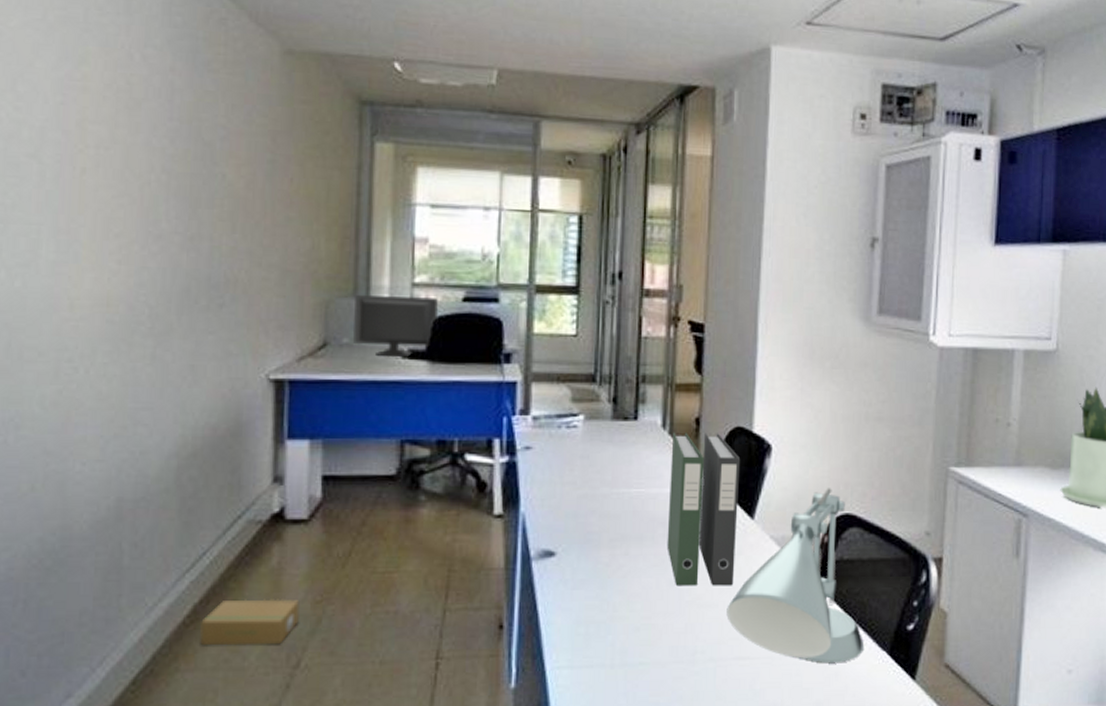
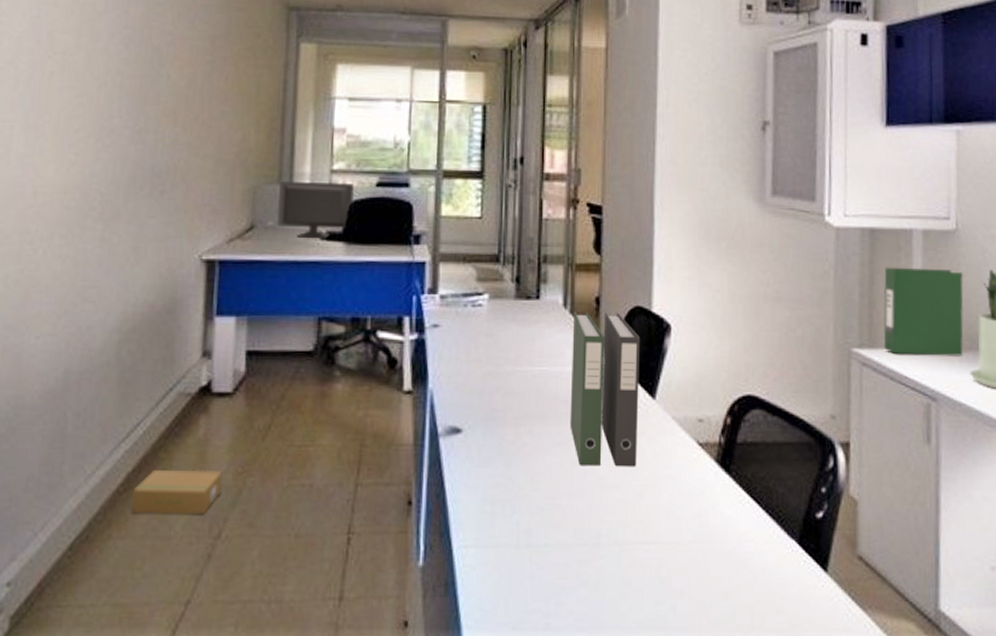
desk lamp: present [726,488,865,663] -> none [630,368,773,550]
binder: none [980,387,1061,474] -> present [883,267,964,356]

